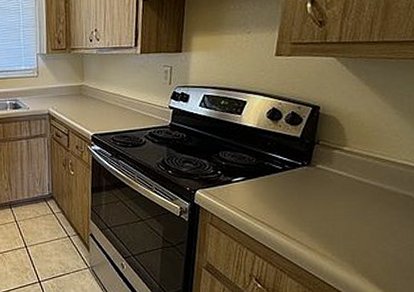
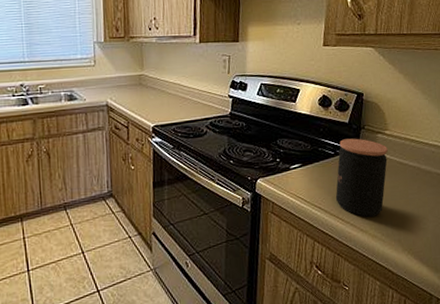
coffee jar: none [281,153,345,235] -> present [335,138,388,217]

